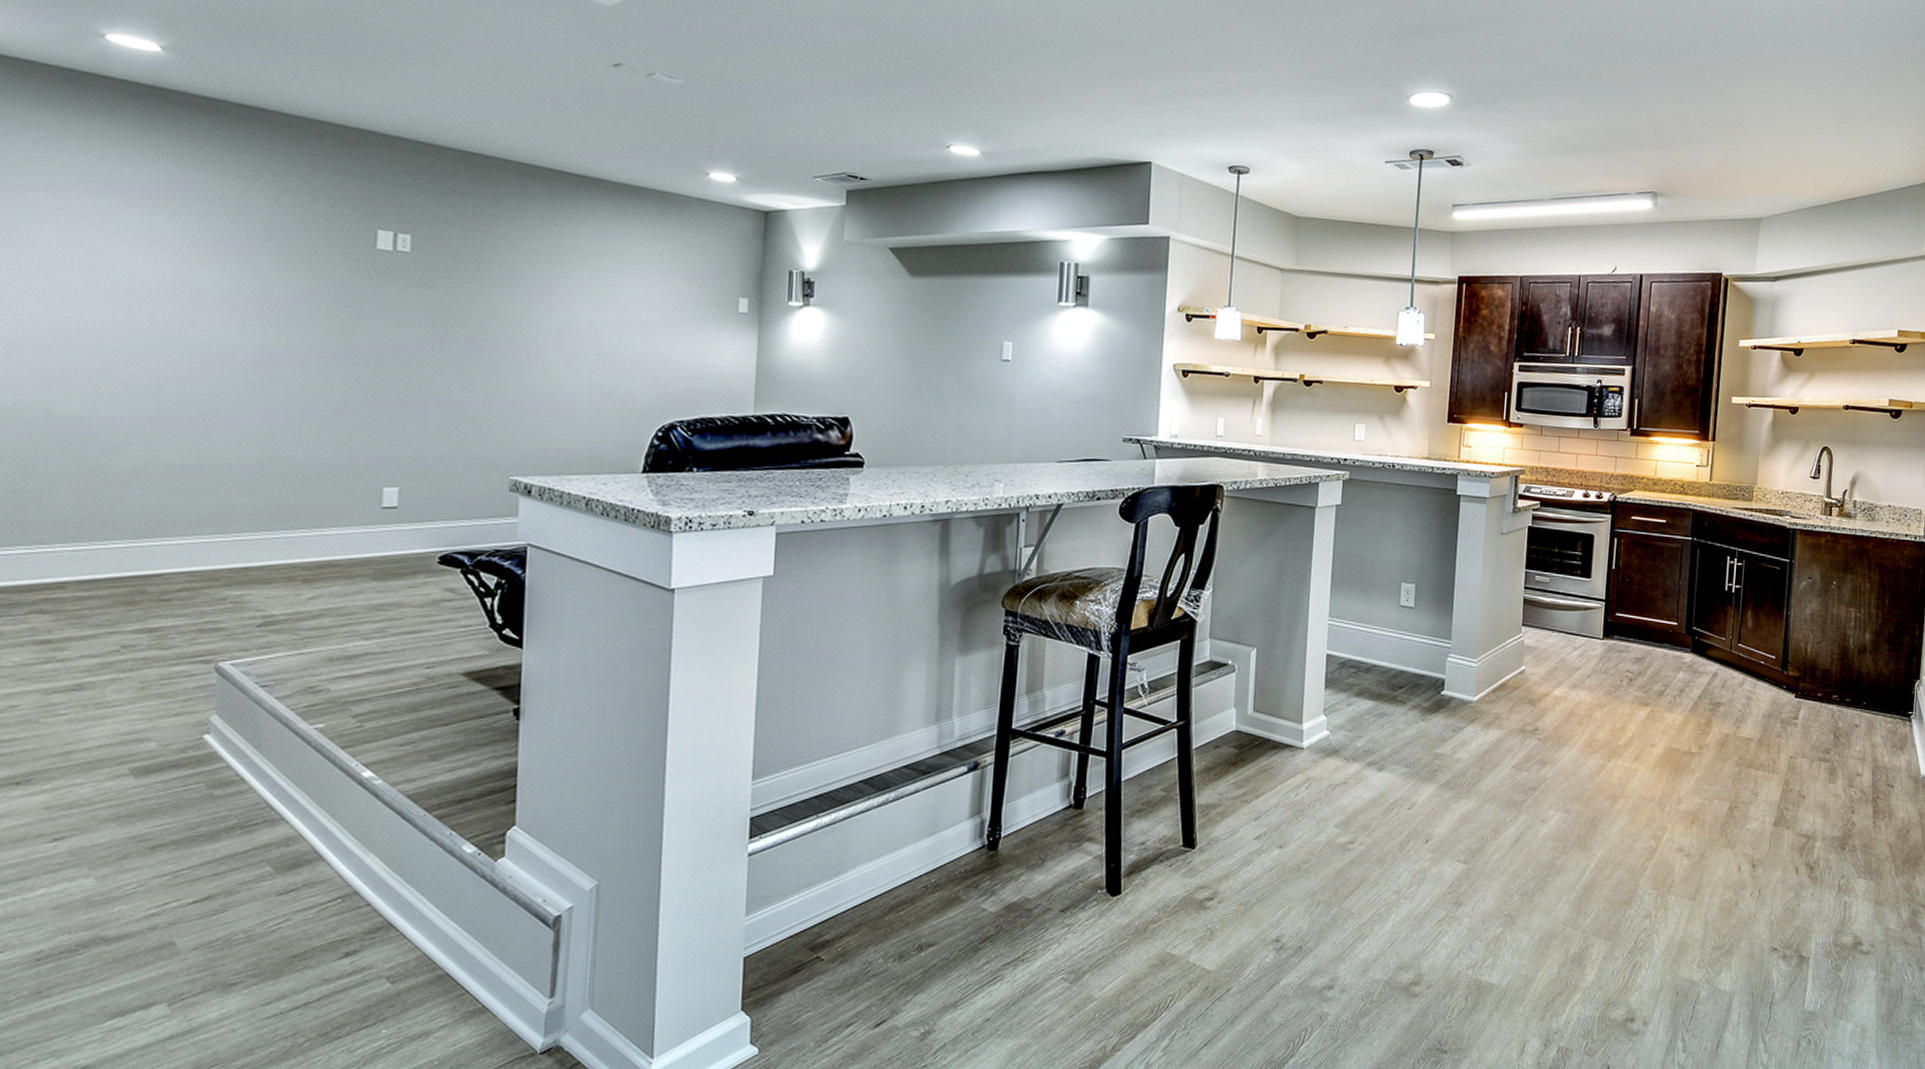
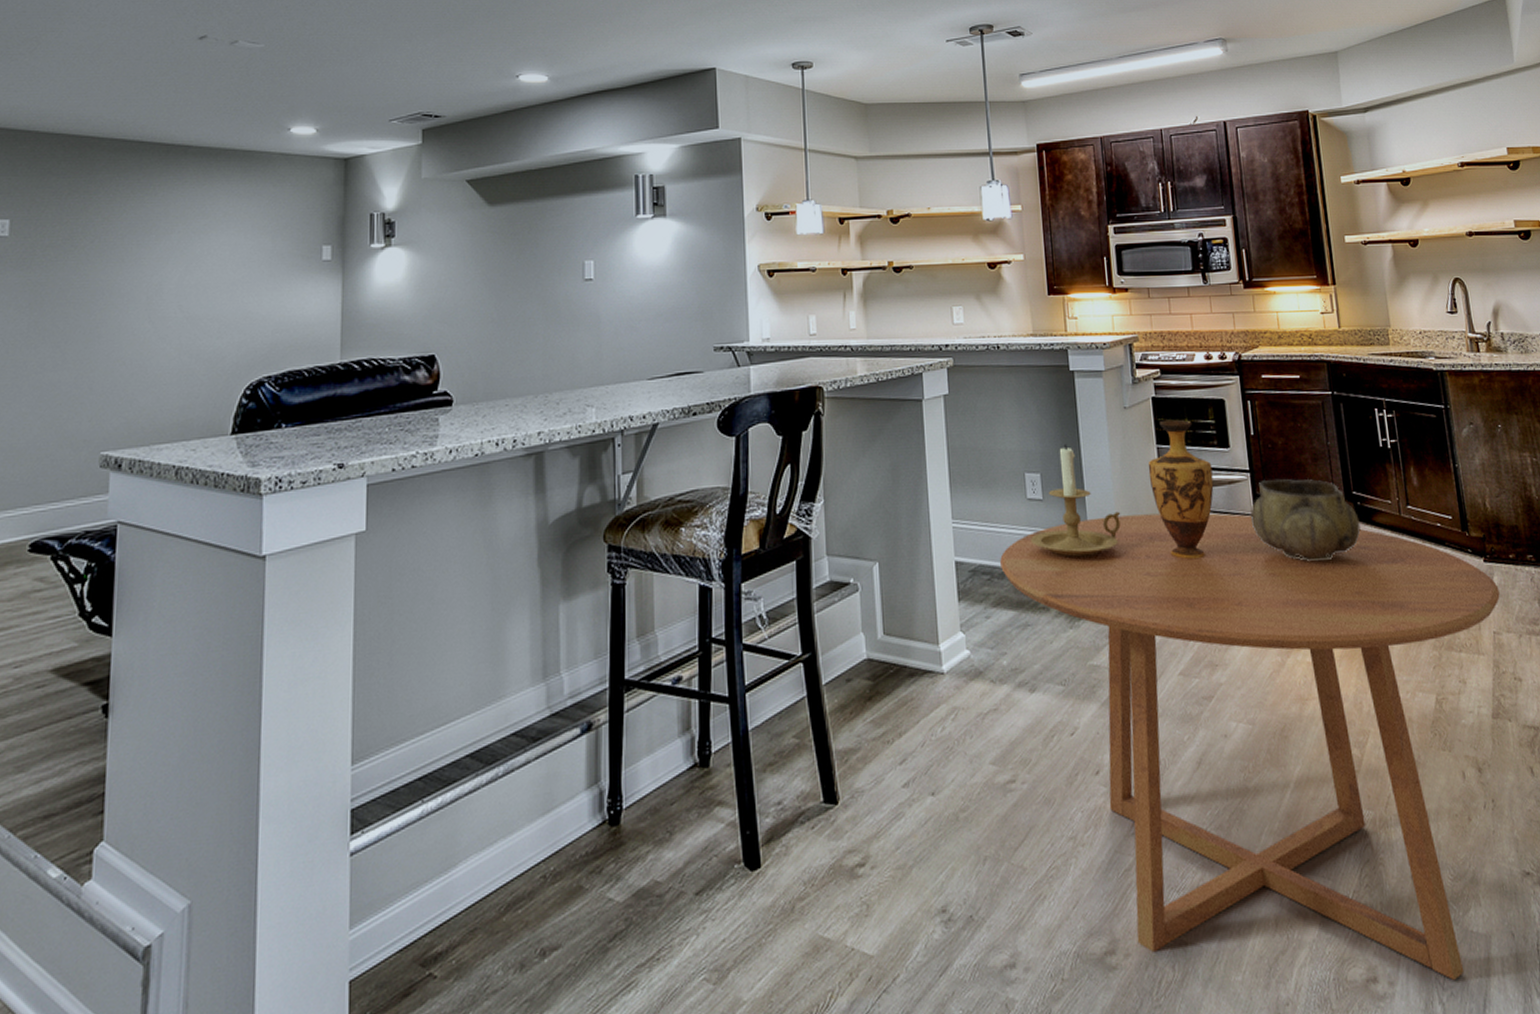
dining table: none [1367,628,1803,1025] -> present [1000,513,1500,981]
candle holder: none [1397,560,1483,661] -> present [1030,443,1121,557]
vase: none [1513,548,1572,672] -> present [1148,419,1214,560]
decorative bowl: none [1598,610,1694,684] -> present [1250,478,1361,562]

